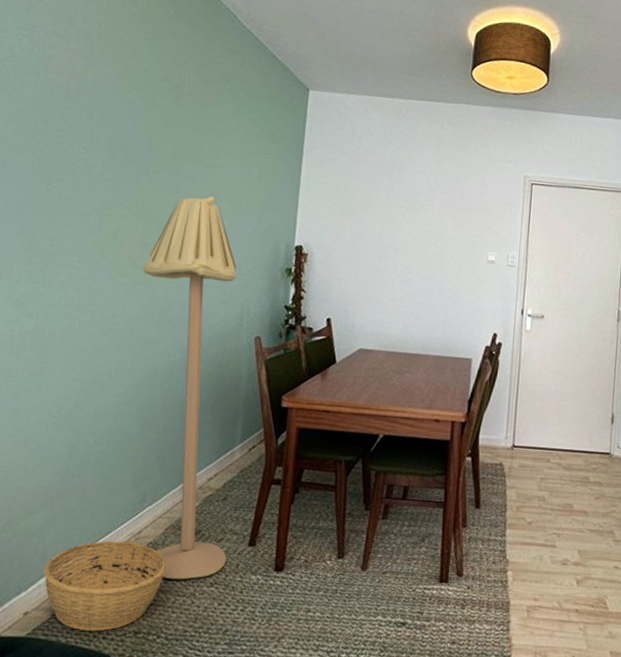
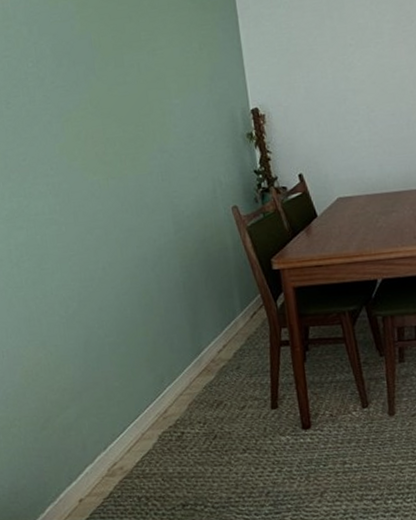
basket: present [43,540,167,631] -> none [86,421,198,510]
floor lamp: present [142,195,237,580] -> none [110,79,254,451]

